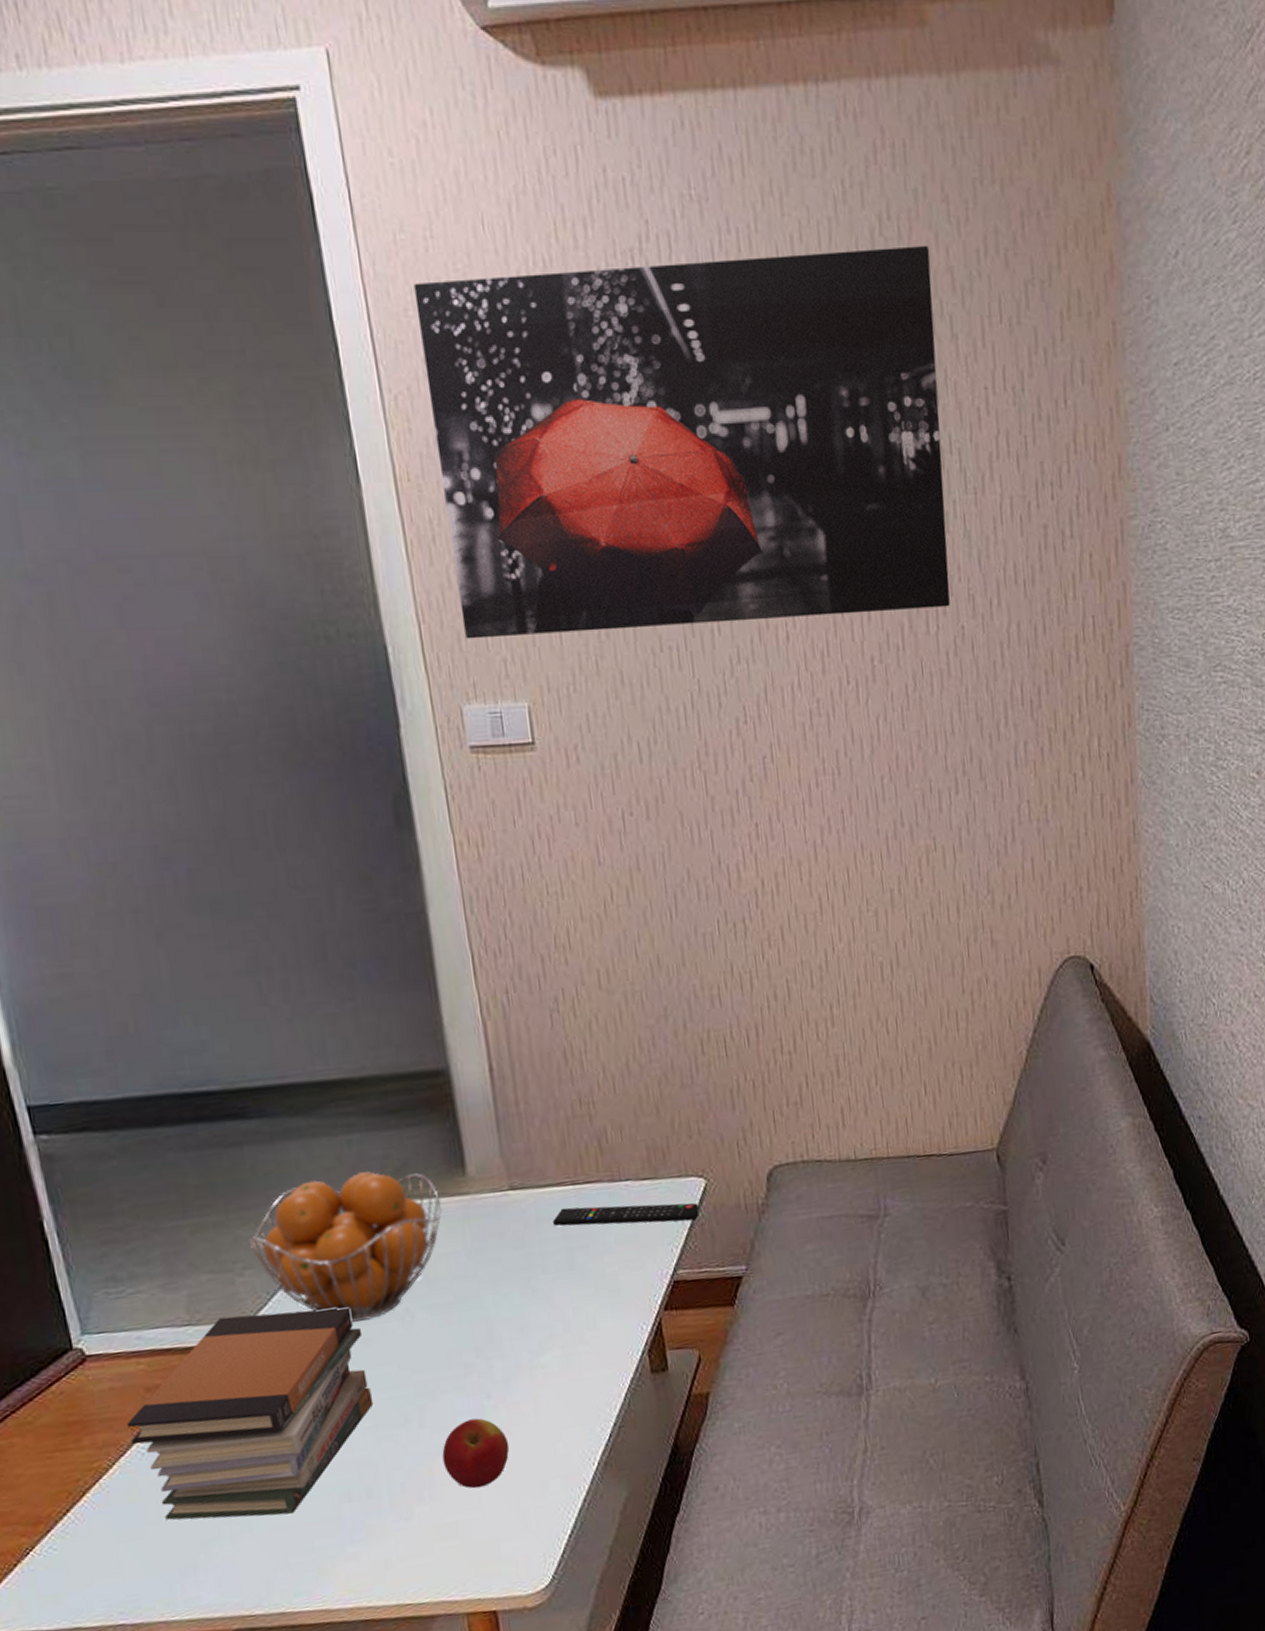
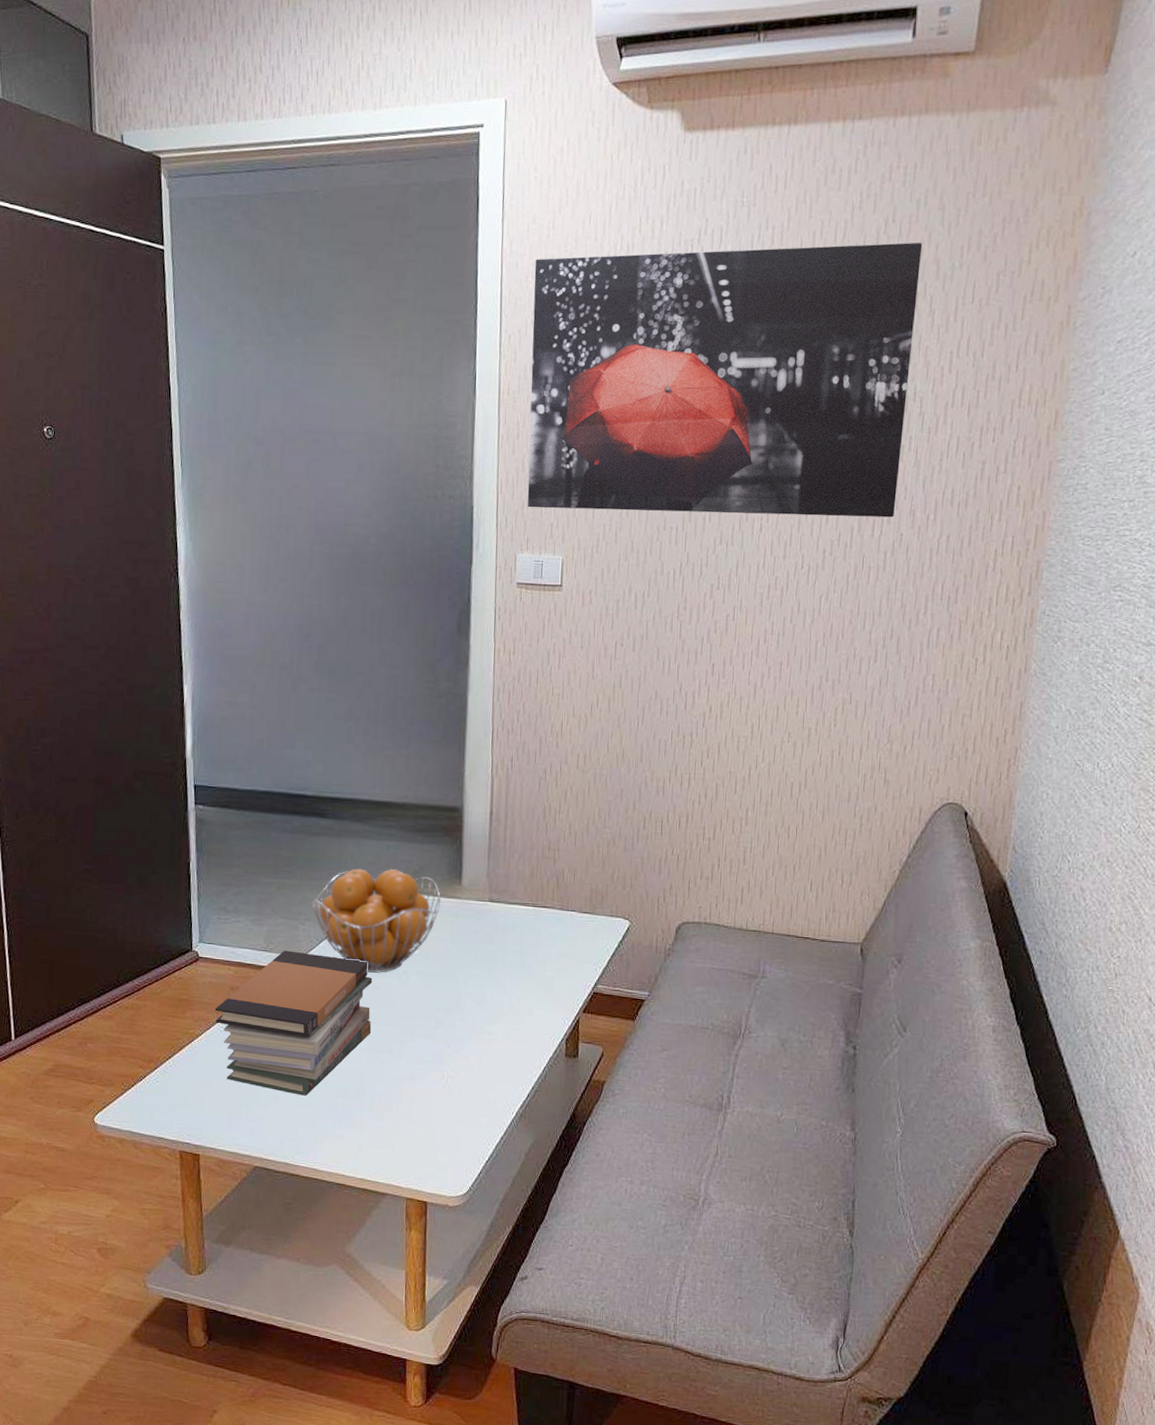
apple: present [442,1418,510,1489] -> none [410,1059,457,1111]
remote control: present [553,1202,700,1226] -> none [515,922,621,950]

